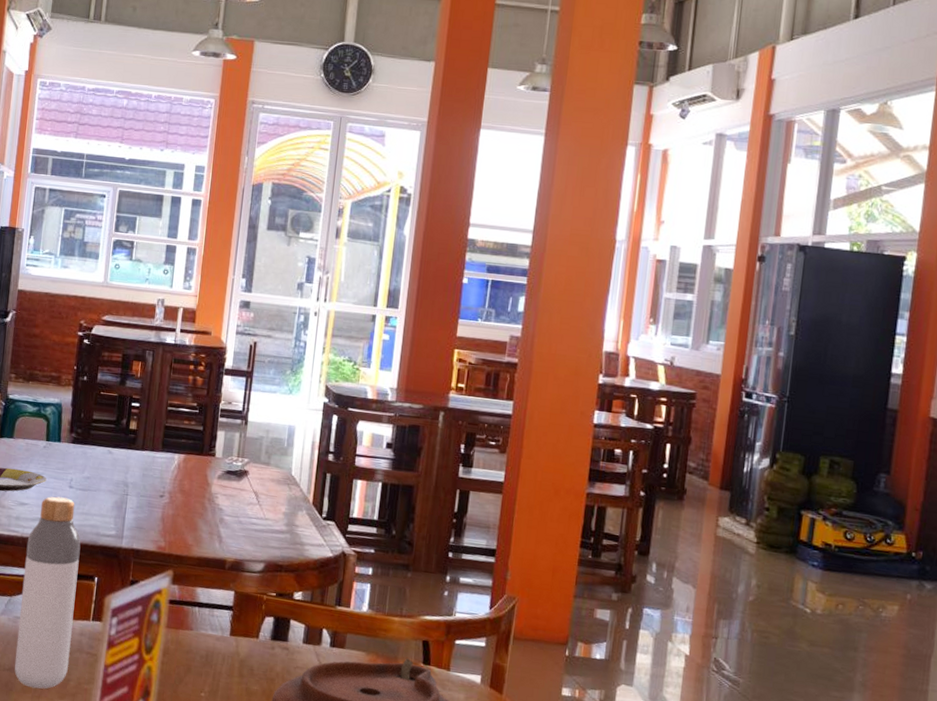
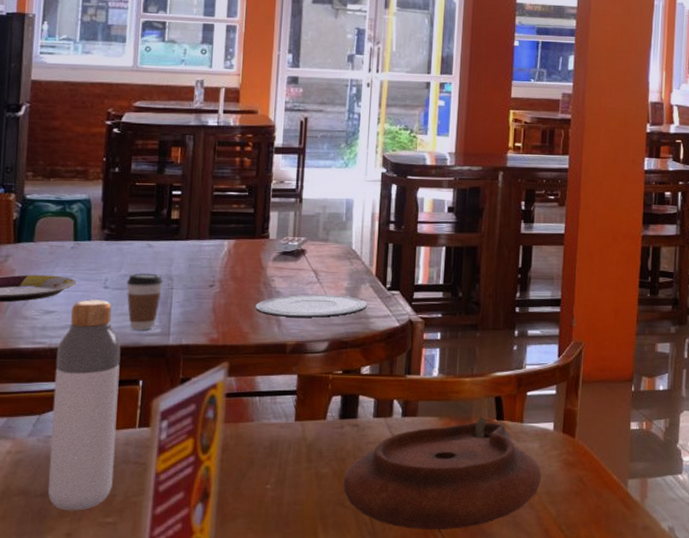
coffee cup: none [88,477,120,531] -> present [126,273,164,330]
plate: none [199,513,304,539] -> present [255,294,368,317]

